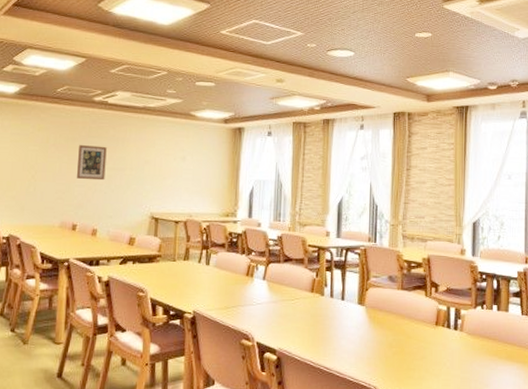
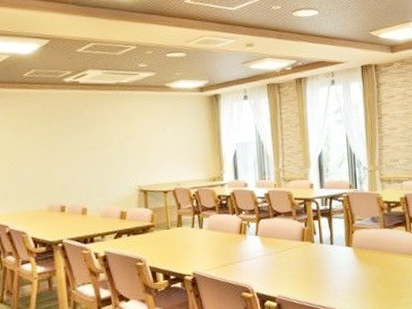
wall art: present [77,145,107,181] -> none [56,126,87,161]

